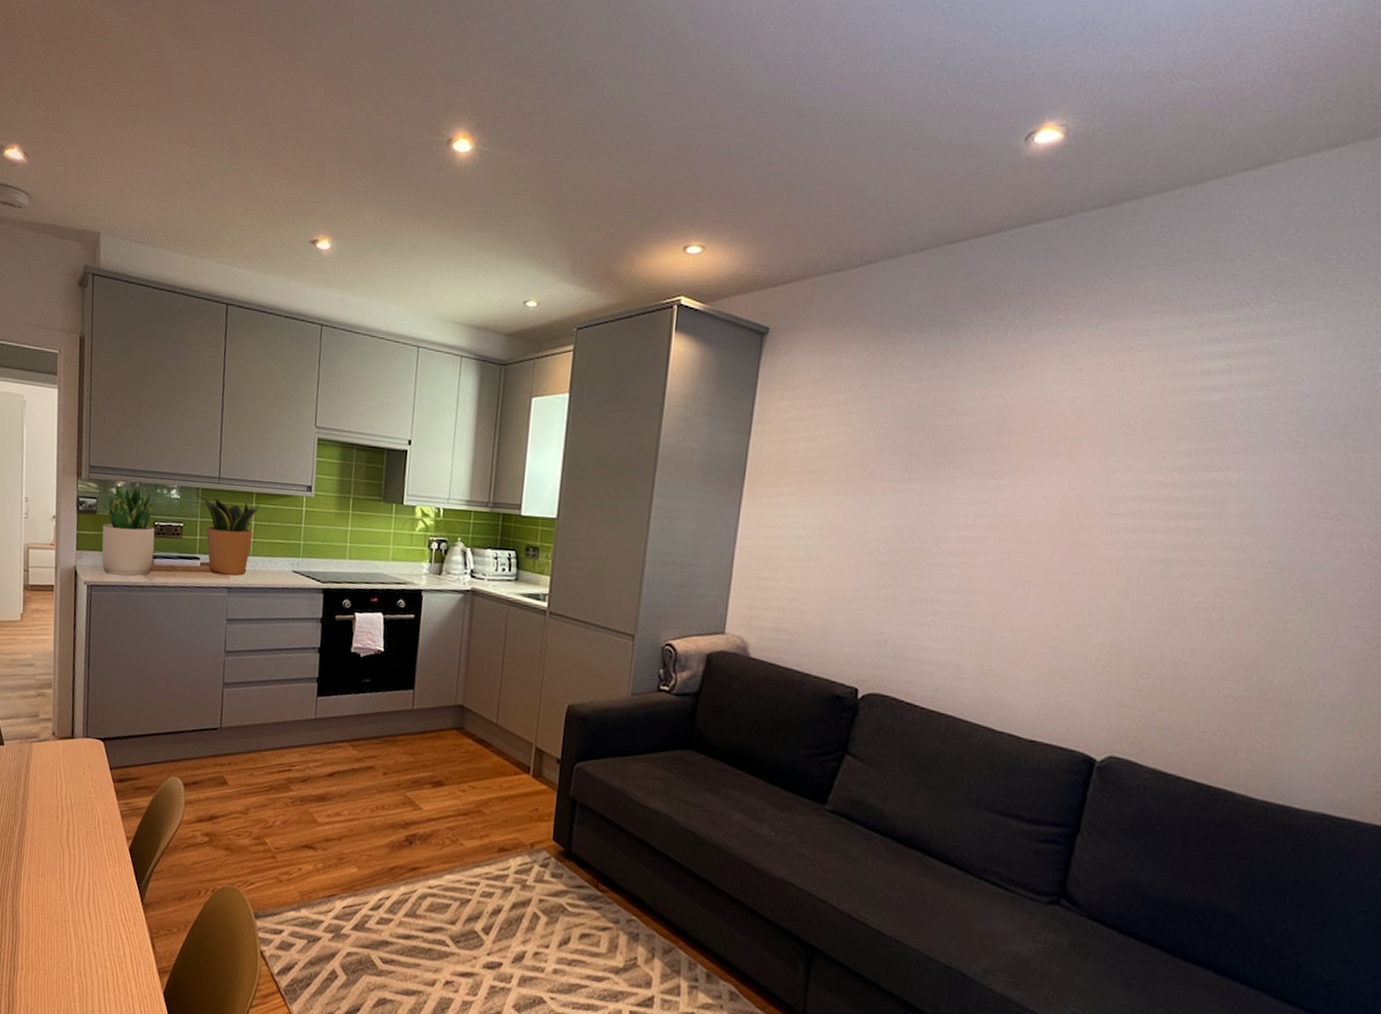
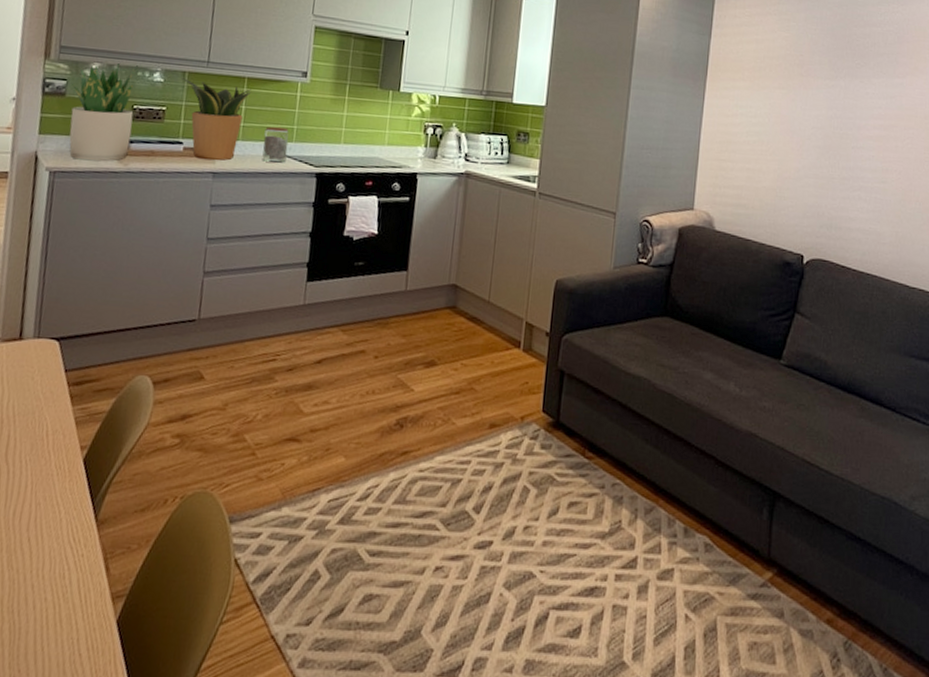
jar: none [272,542,296,579] -> present [262,127,289,163]

